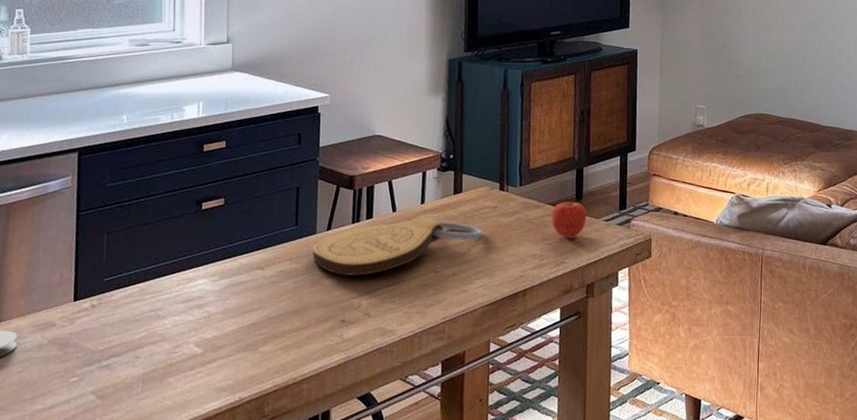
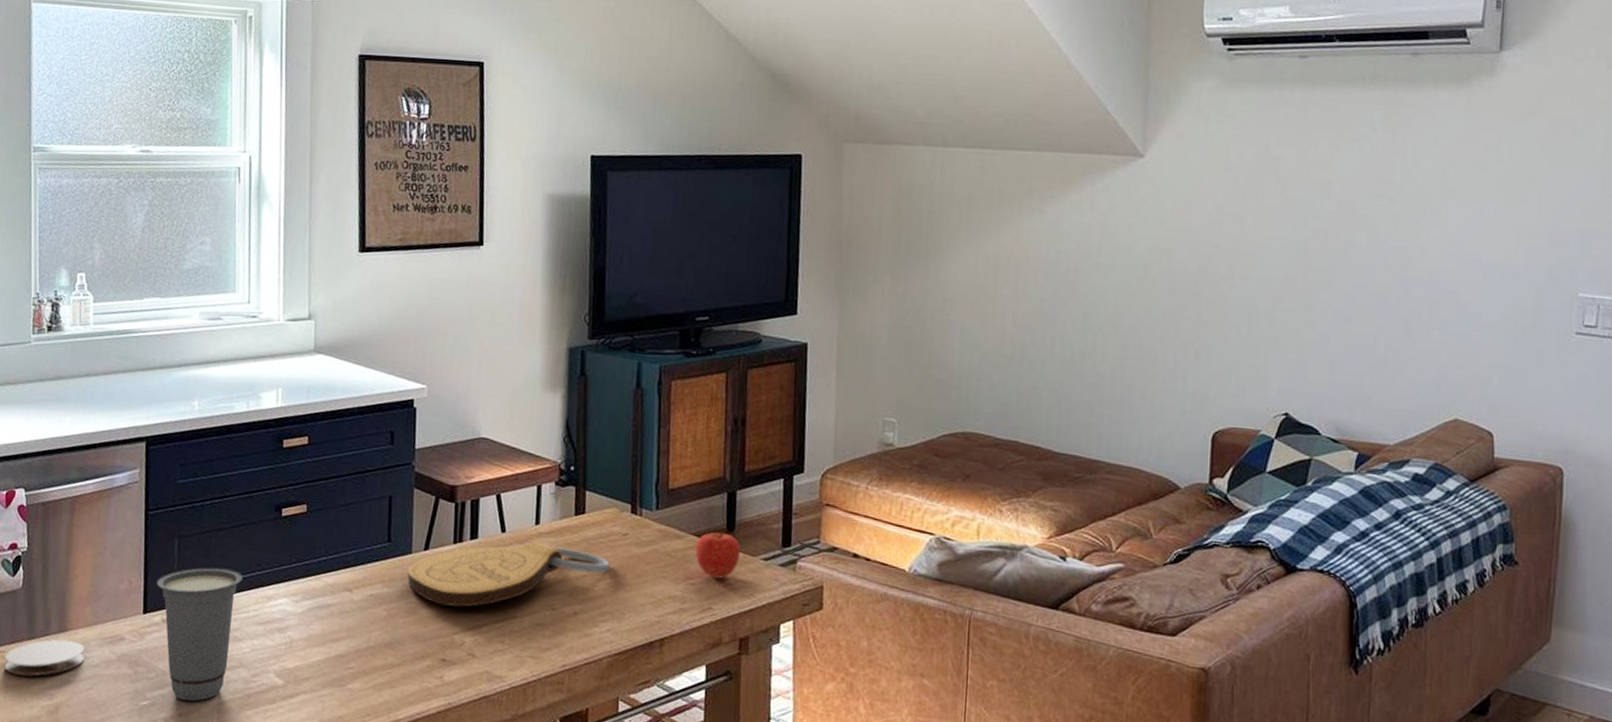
cup: none [86,257,166,375] -> present [156,567,243,702]

